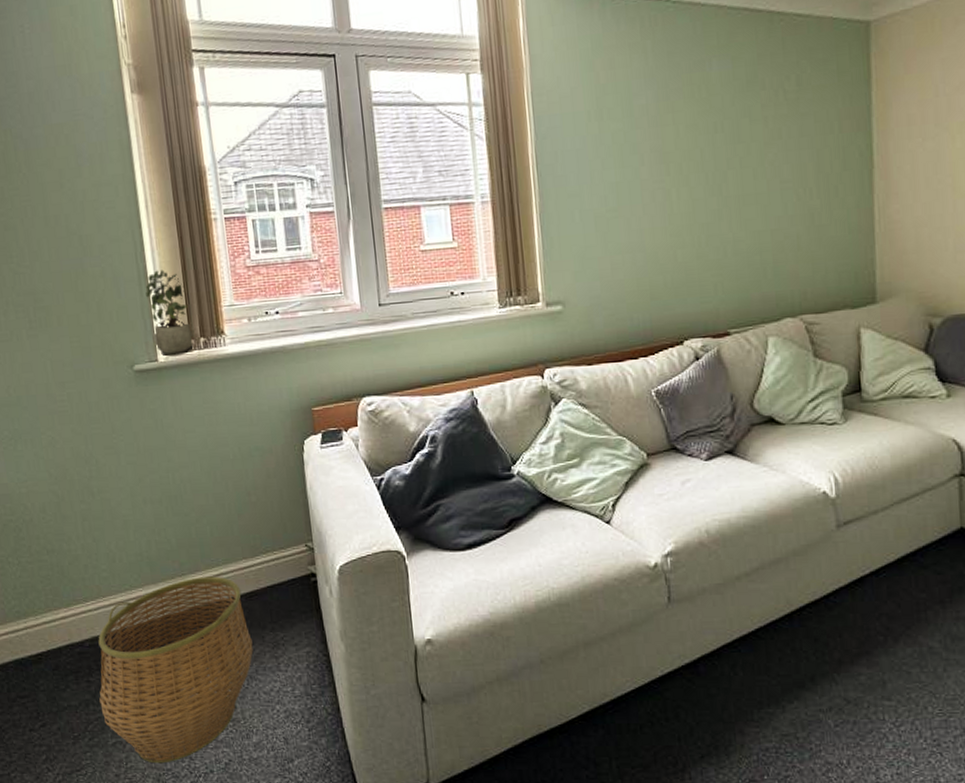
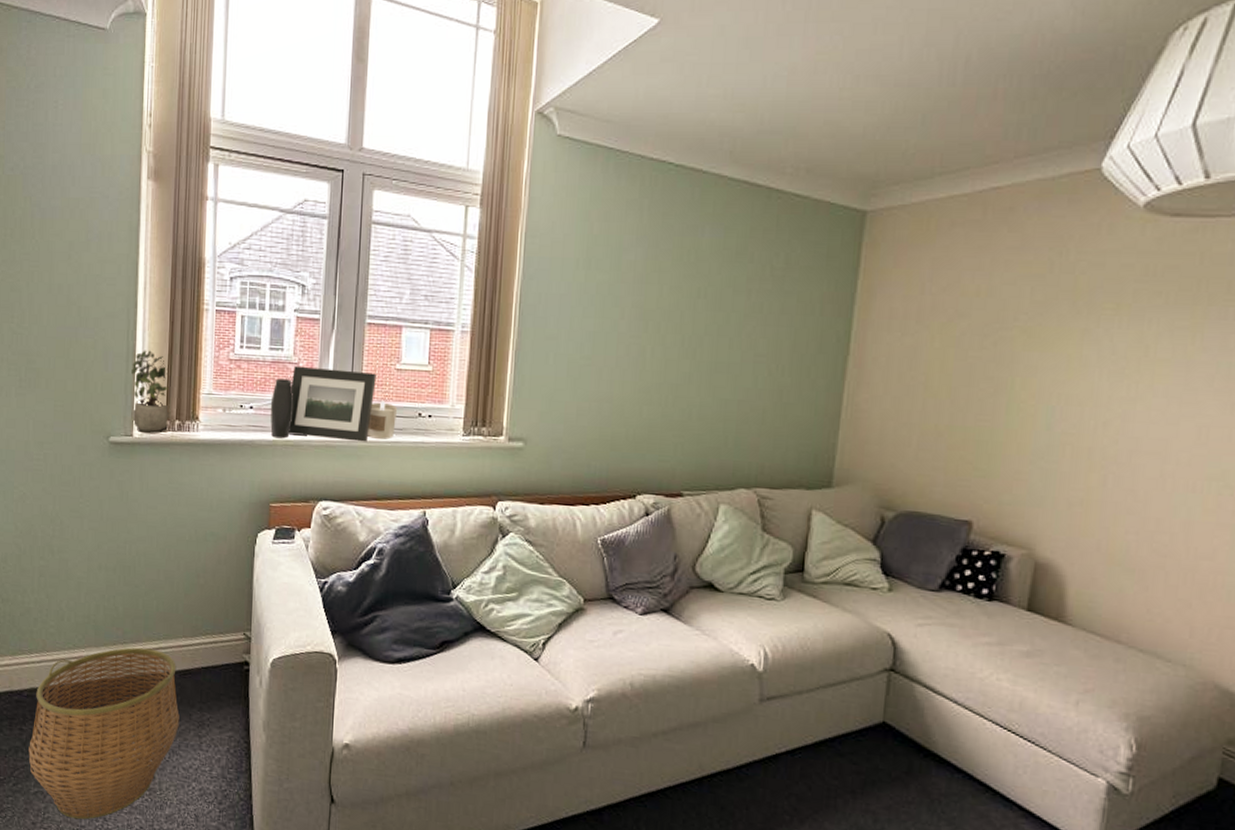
vase: none [296,277,322,340] -> present [270,378,294,439]
picture frame: none [314,258,403,334] -> present [289,365,376,442]
candle: none [400,285,429,326] -> present [368,400,398,440]

